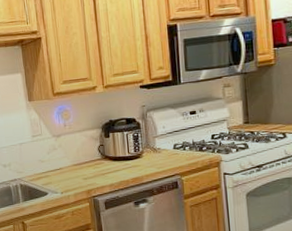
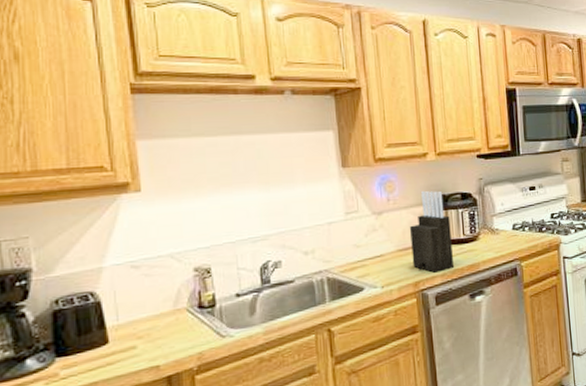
knife block: none [83,117,121,183] -> present [410,190,455,273]

